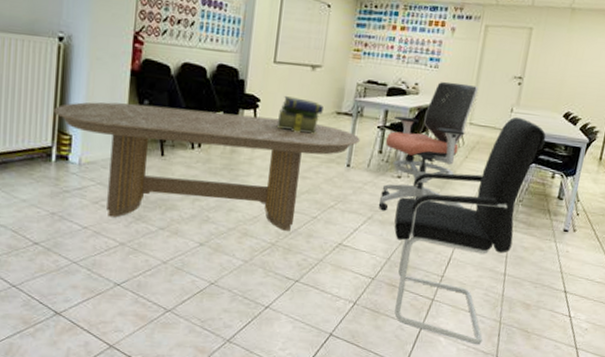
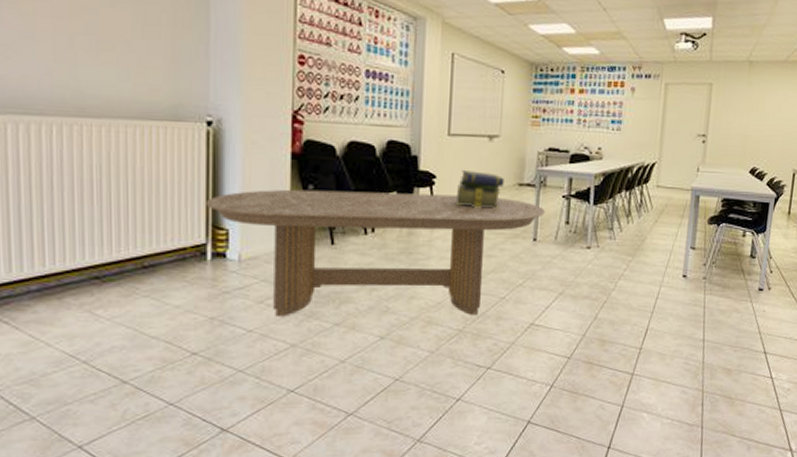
office chair: present [378,81,478,211] -> none [569,144,663,285]
office chair: present [394,116,547,344] -> none [587,176,734,416]

